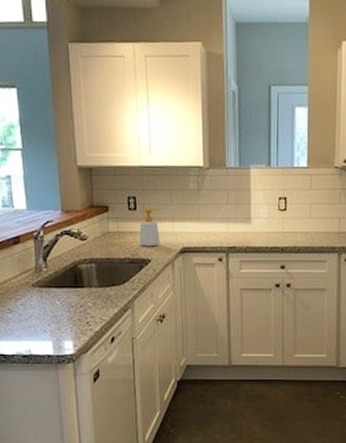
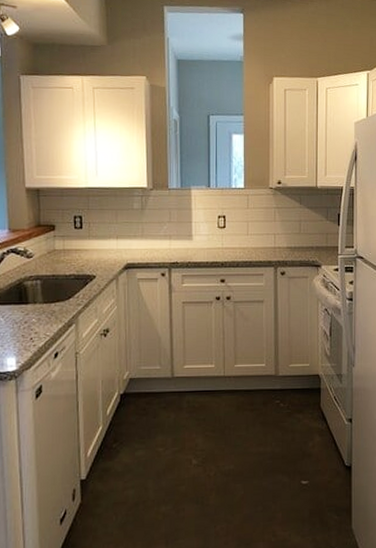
soap bottle: present [139,207,161,247] -> none [84,226,107,263]

